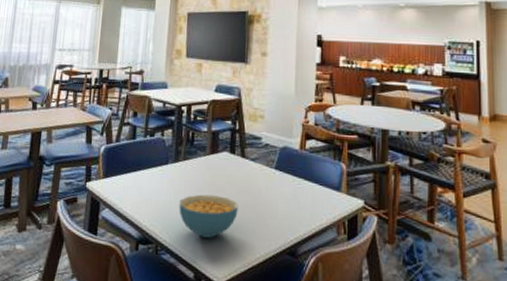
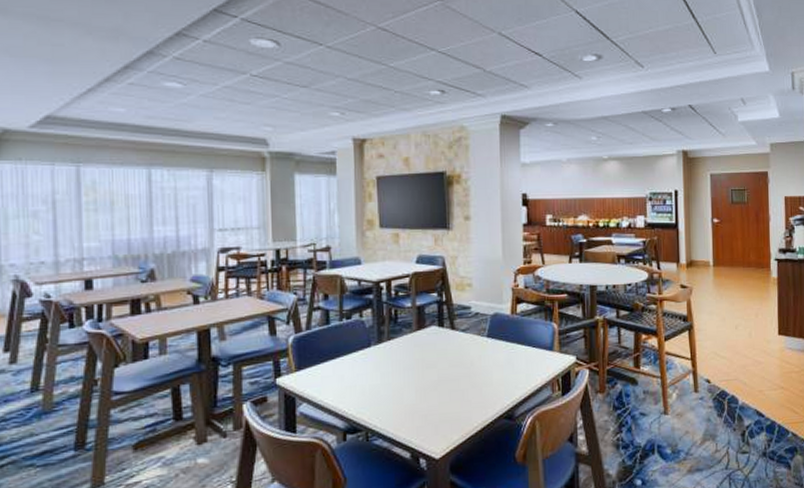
cereal bowl: present [179,194,238,238] -> none [387,372,452,416]

